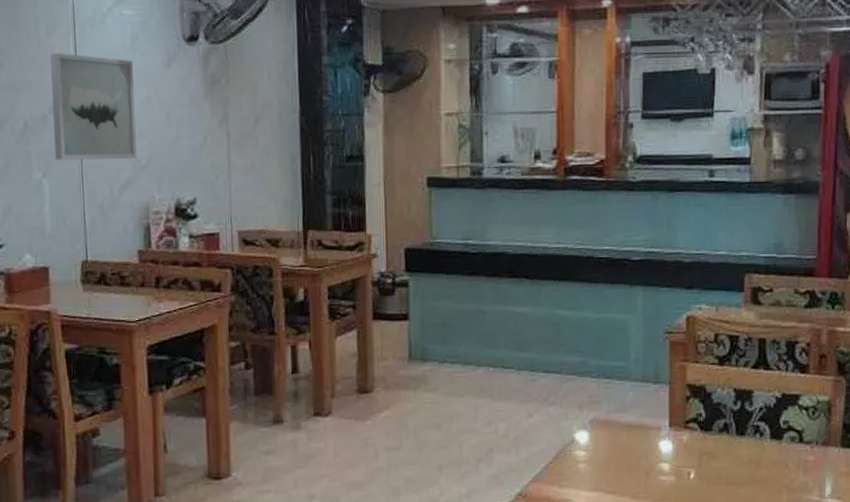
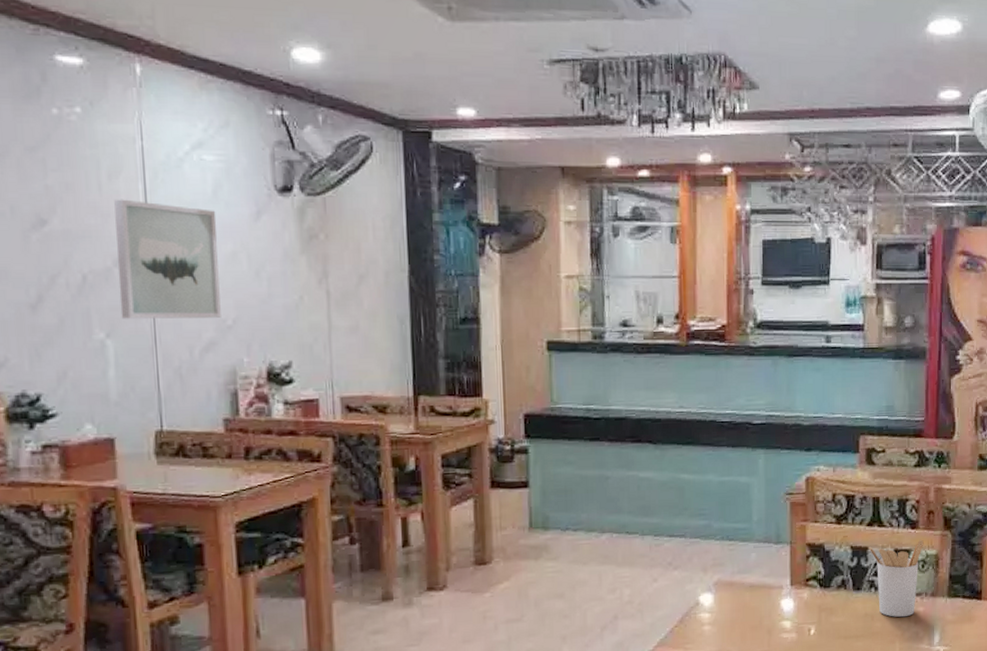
utensil holder: none [753,384,815,466] -> present [869,539,924,618]

